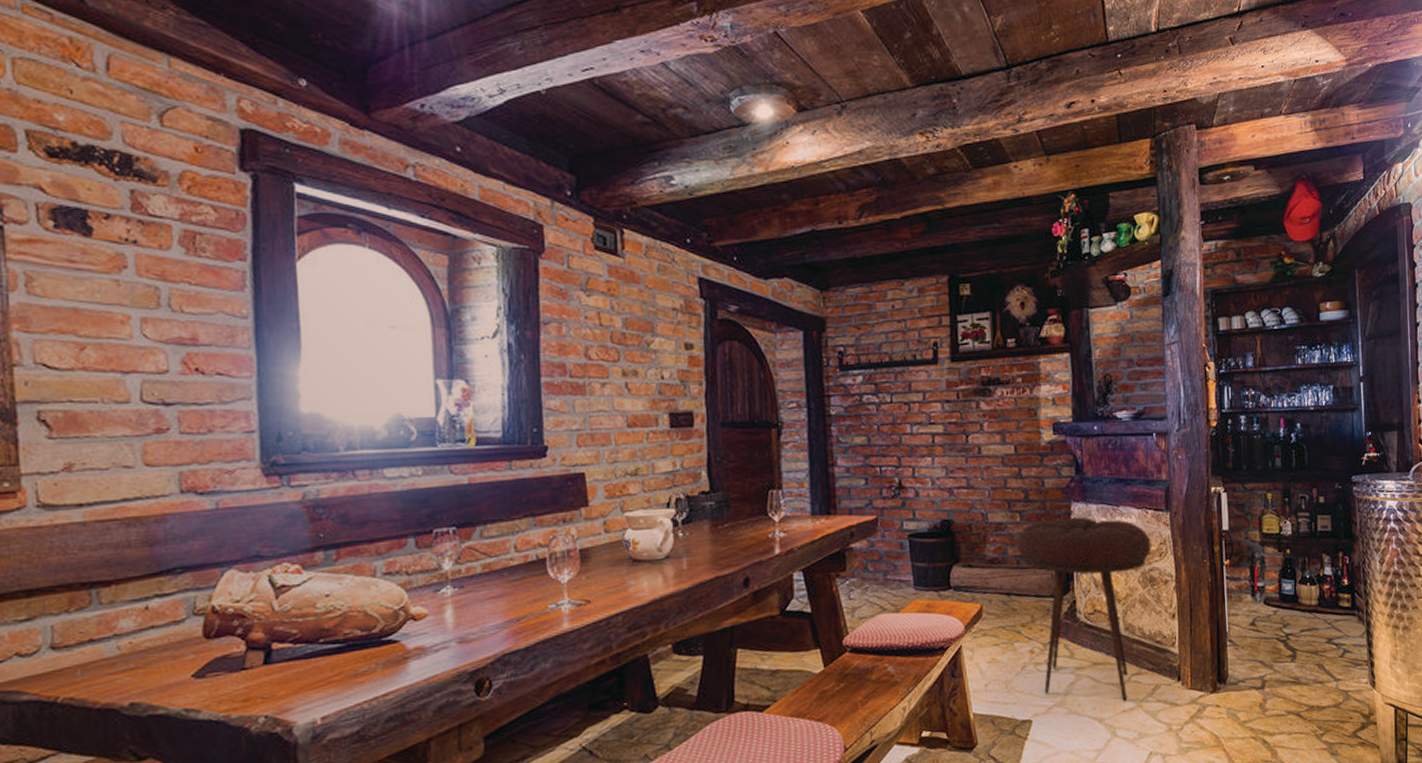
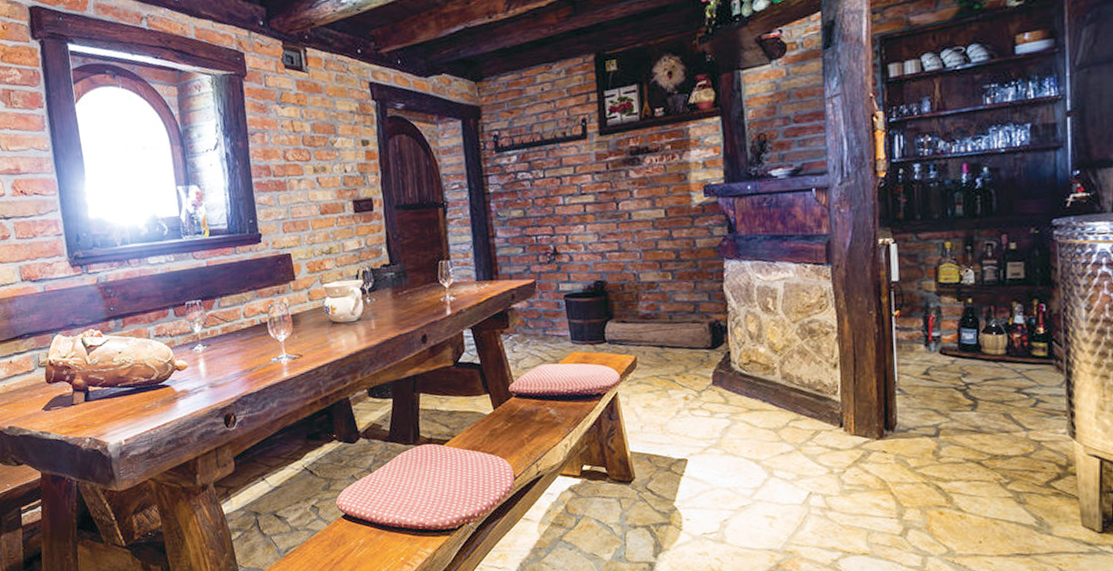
stool: present [1016,516,1152,702] -> none [669,273,811,445]

